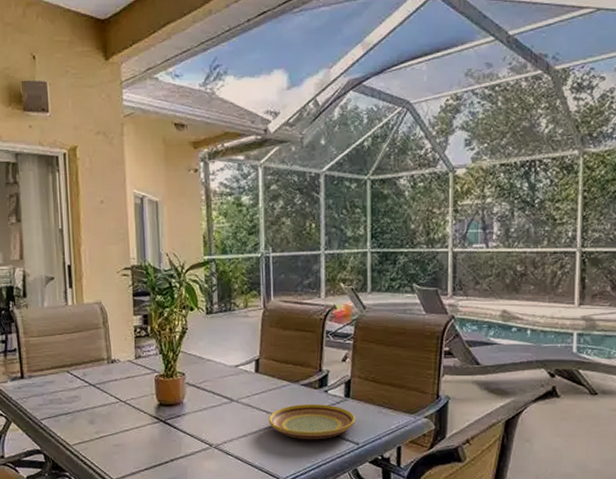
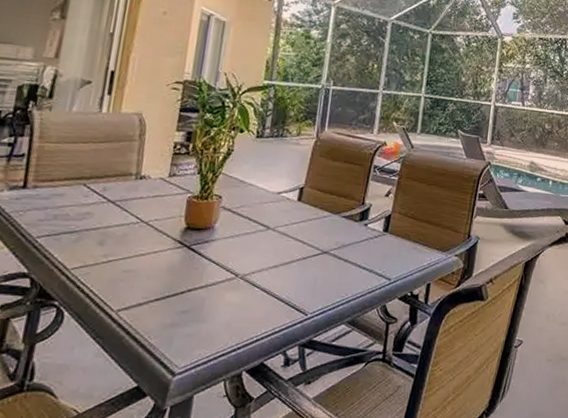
plate: present [268,404,356,440] -> none [303,236,391,274]

